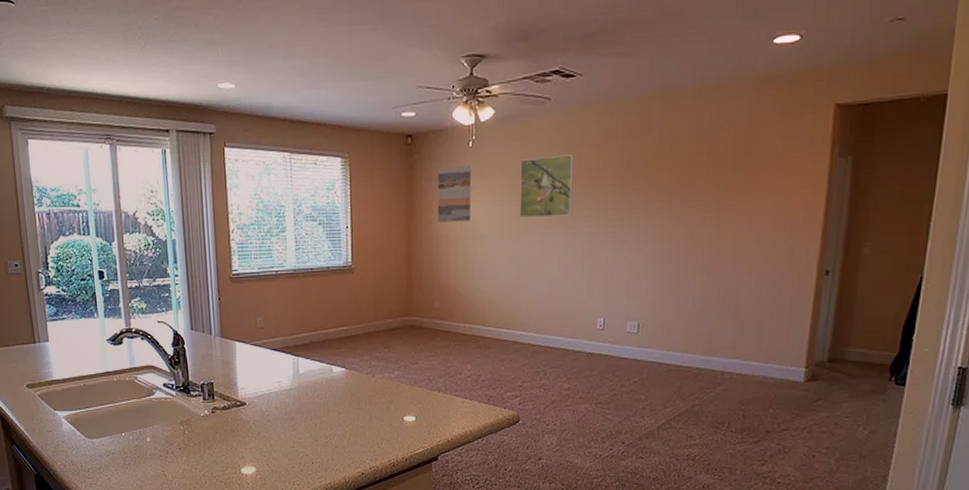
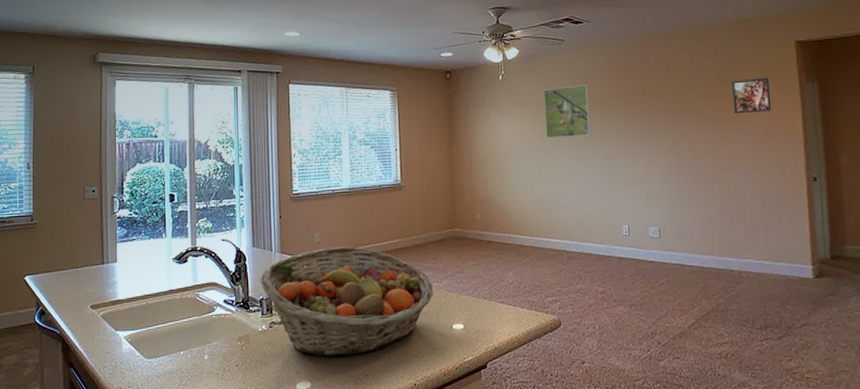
fruit basket: none [200,333,385,443] -> present [260,246,434,357]
wall art: present [437,166,472,223] -> none [473,95,504,144]
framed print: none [744,149,794,194] -> present [732,77,772,114]

